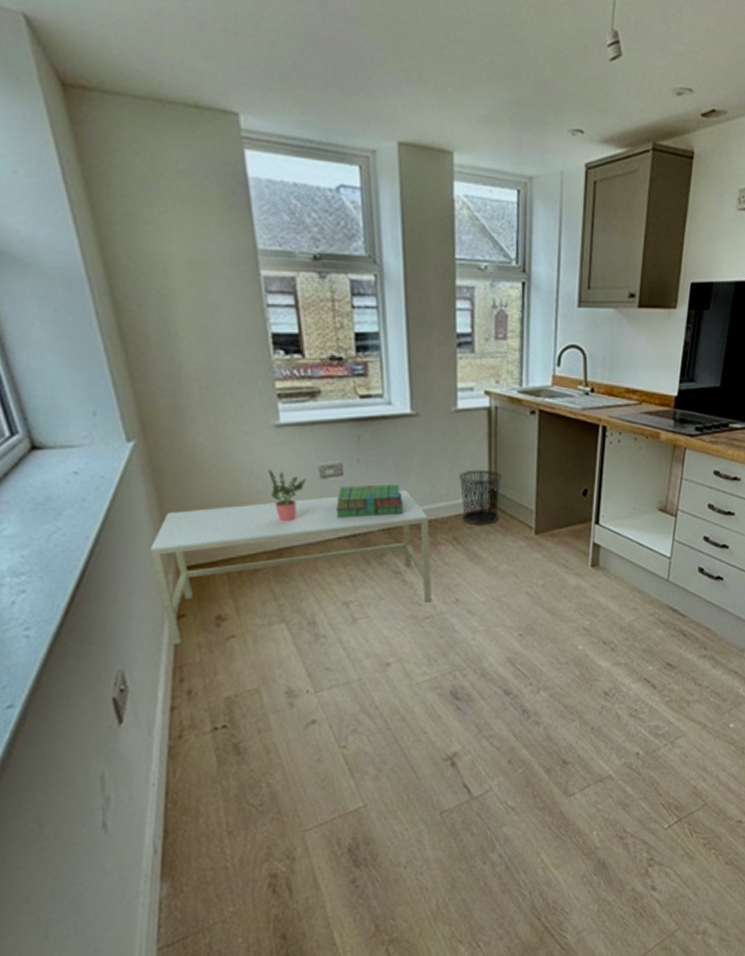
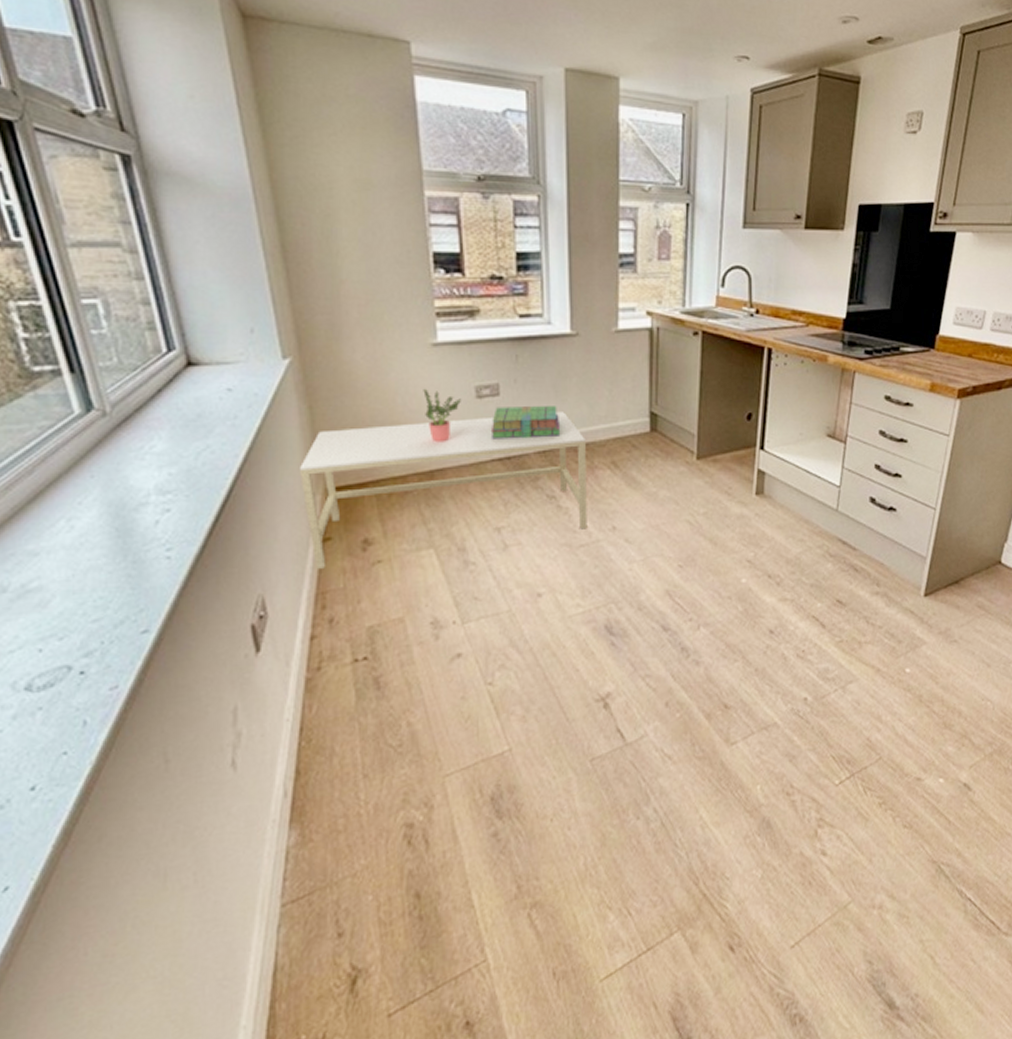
waste bin: present [458,469,502,525] -> none [618,391,663,449]

